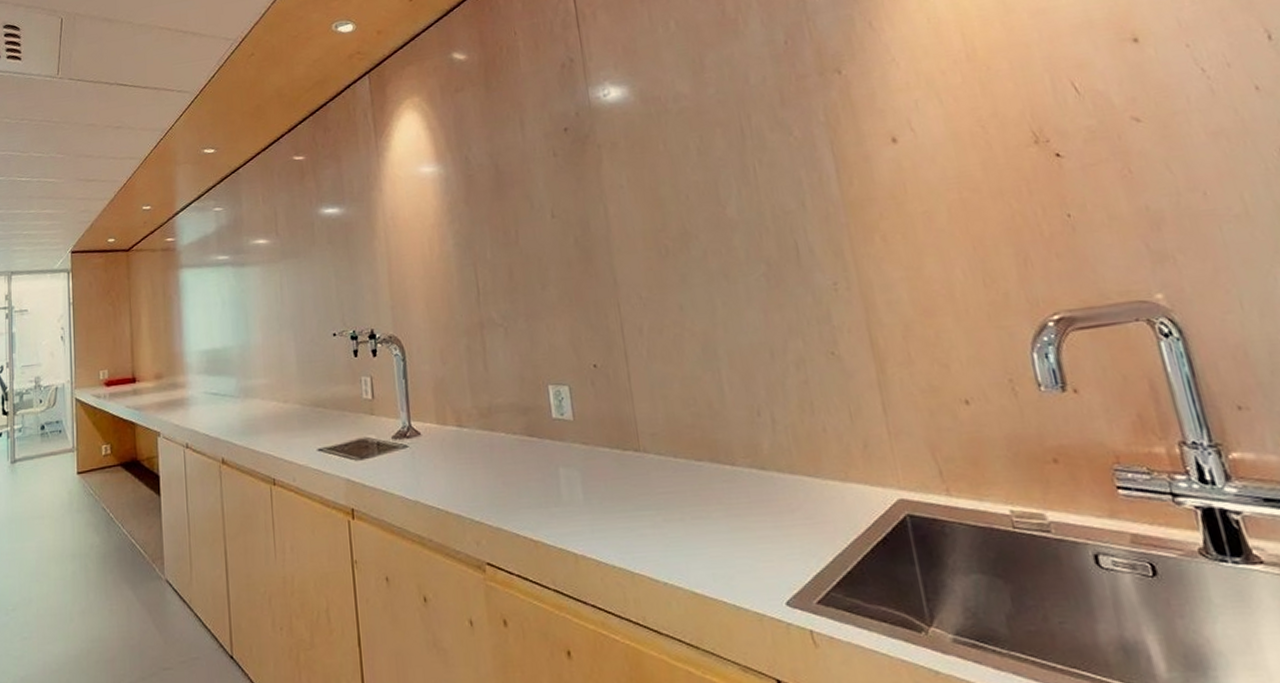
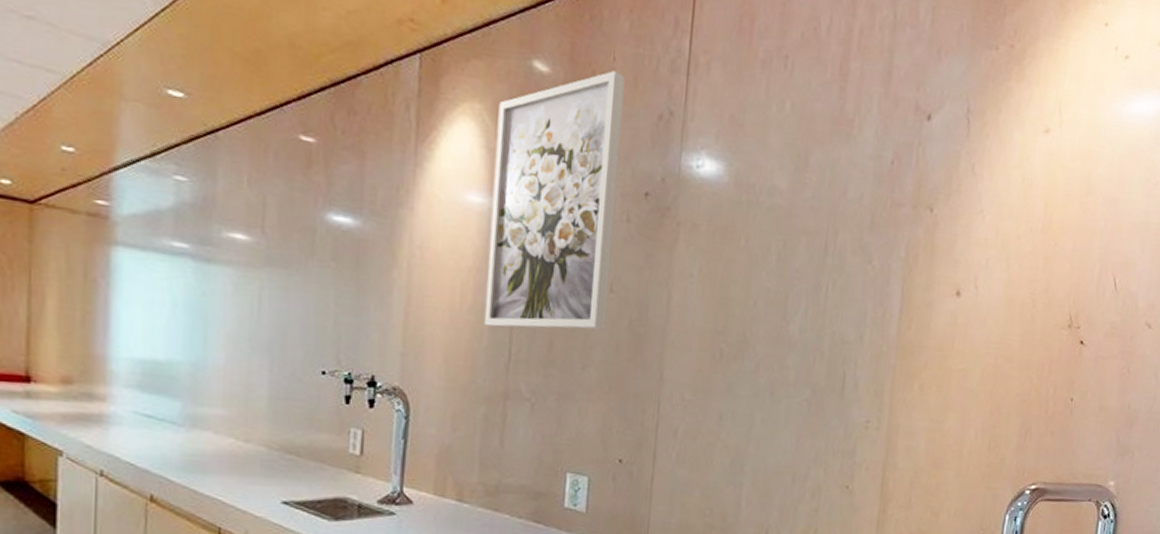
wall art: none [432,42,555,269] -> present [483,70,626,330]

